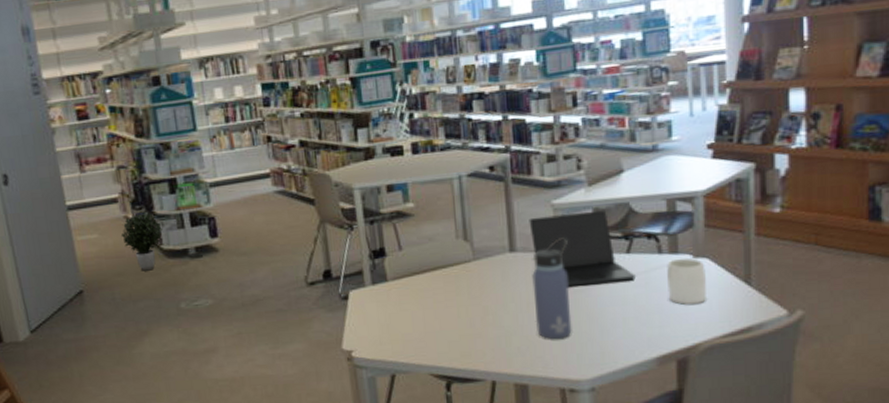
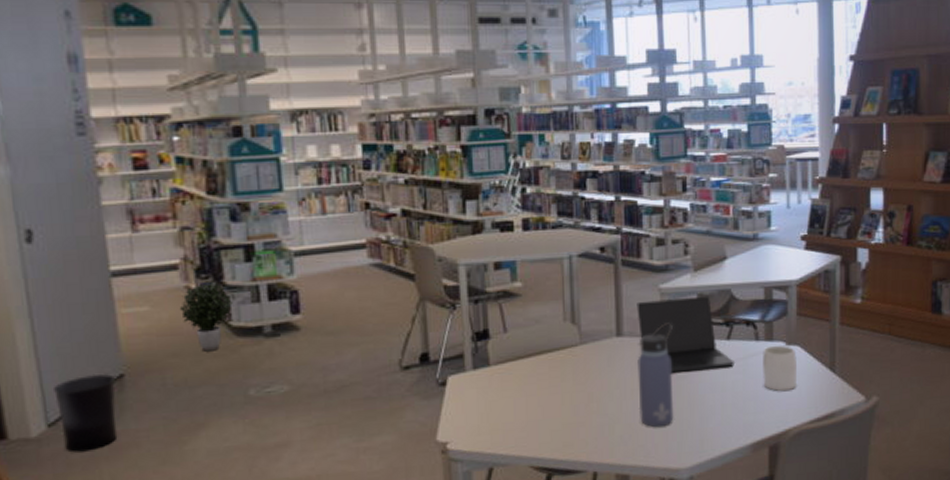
waste bin: none [32,290,82,354] -> present [54,374,118,452]

